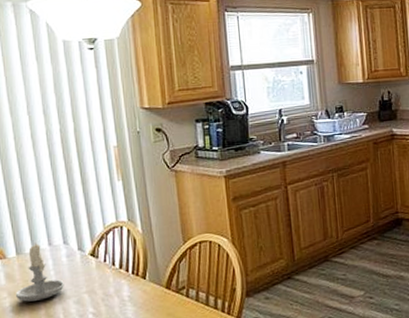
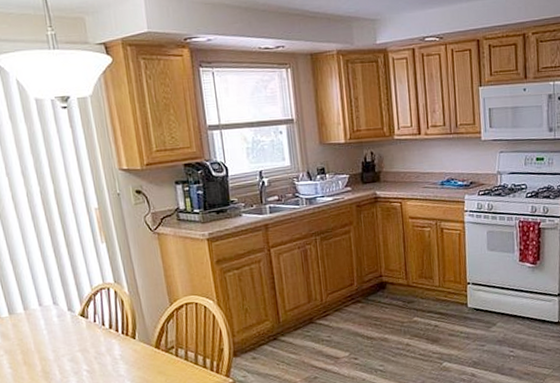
candle: present [16,242,64,302] -> none [12,303,58,360]

